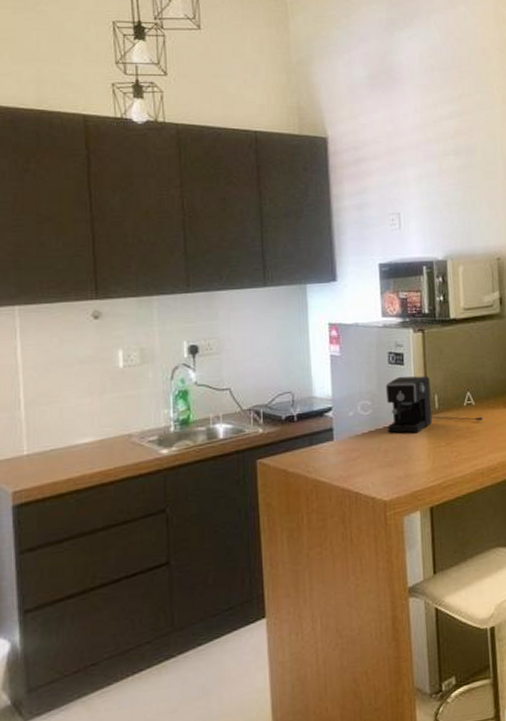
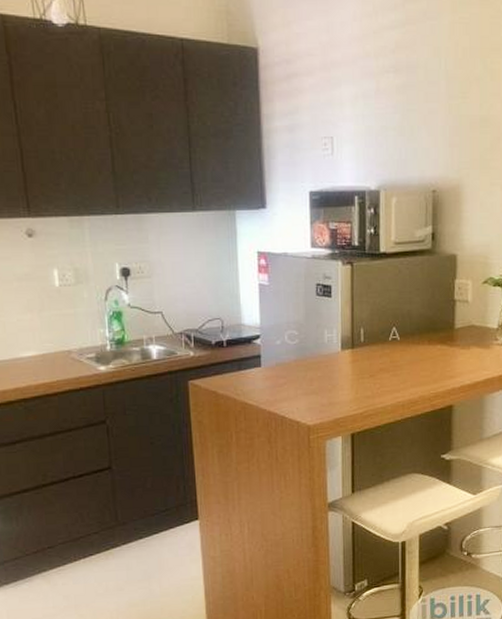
coffee maker: present [385,375,483,433] -> none [312,308,407,364]

